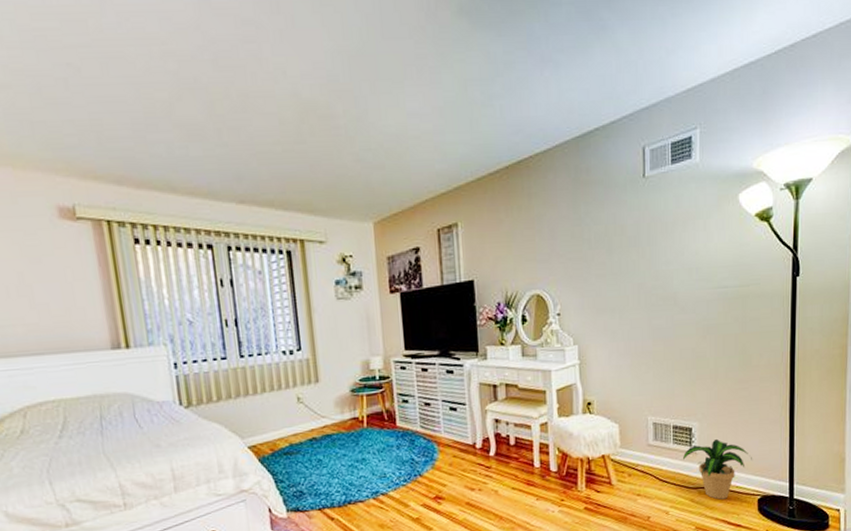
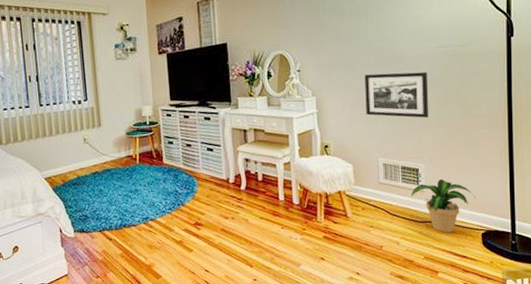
picture frame: none [634,316,705,370] -> present [364,71,429,118]

